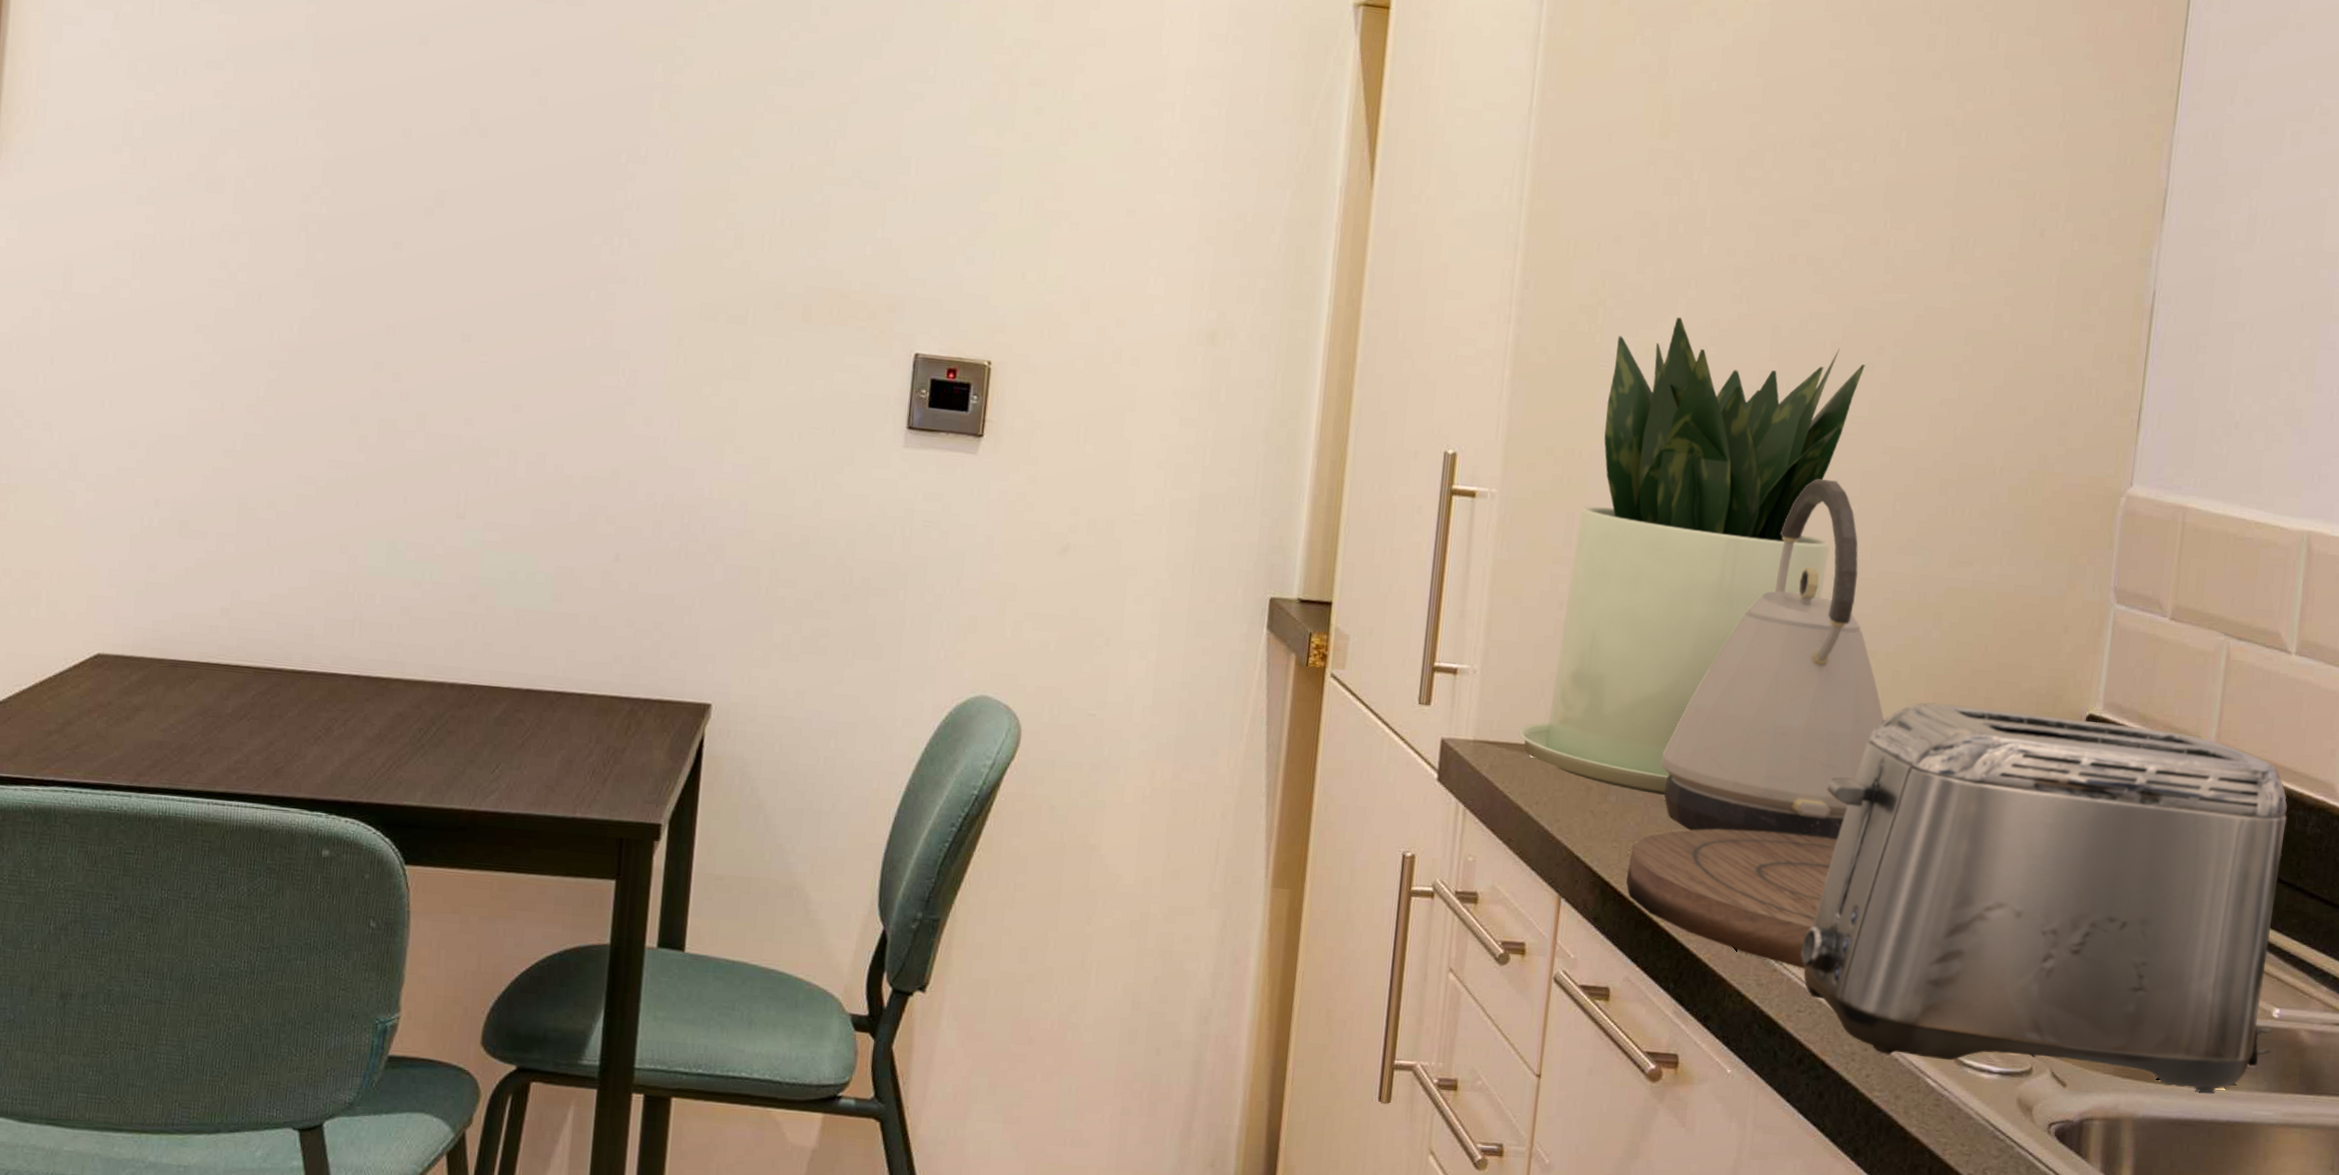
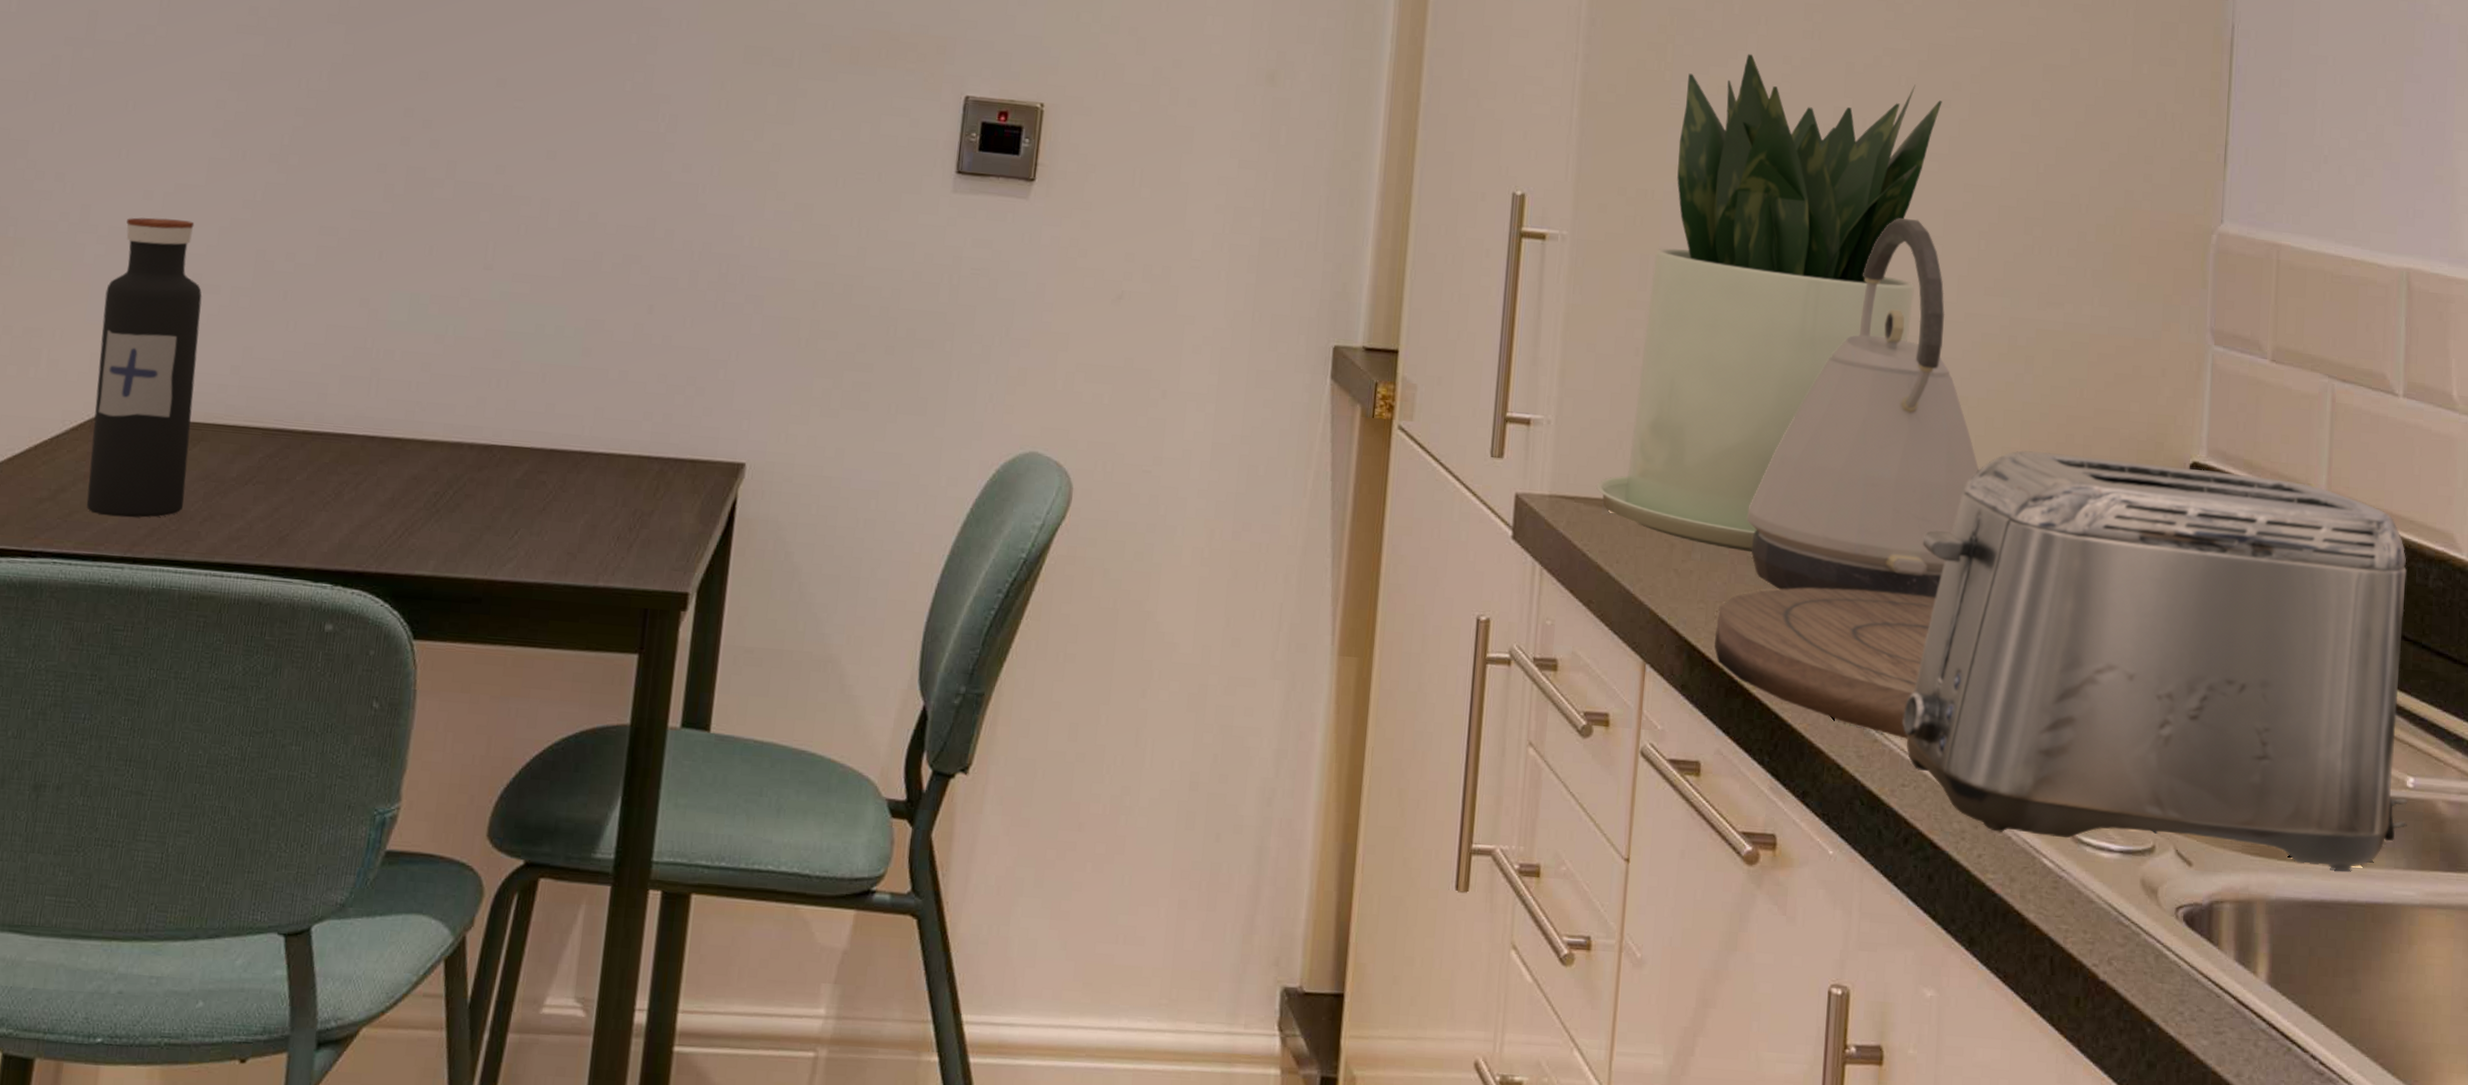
water bottle: none [92,466,190,750] -> present [86,217,202,518]

